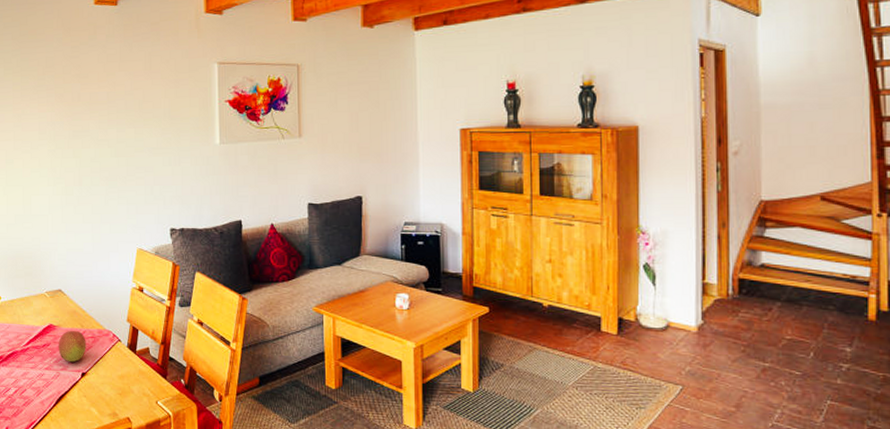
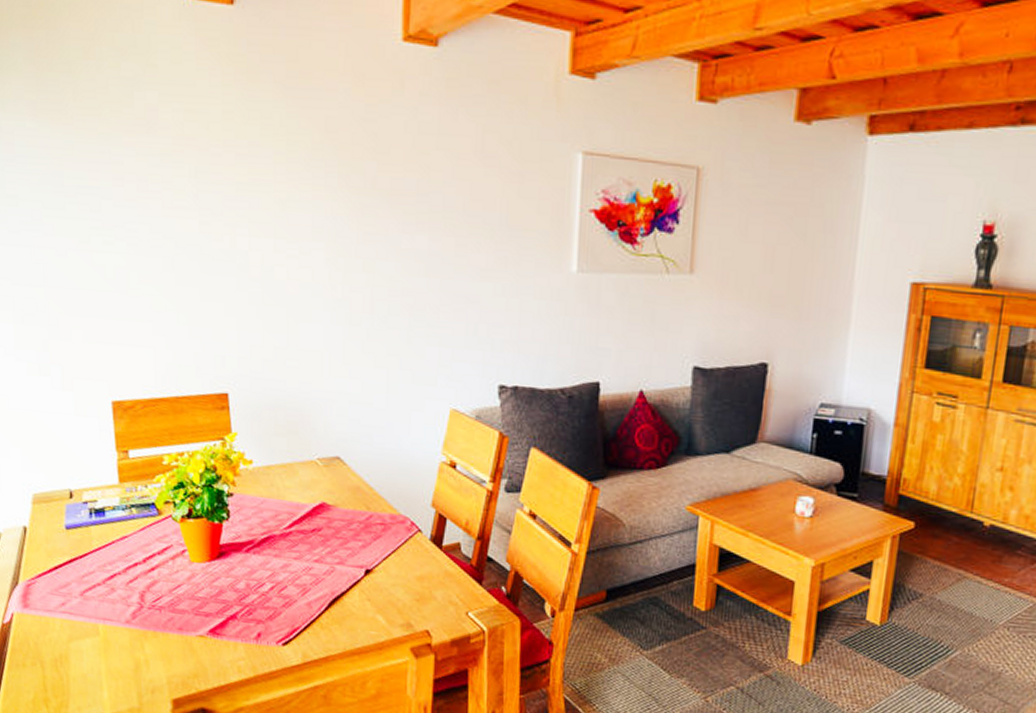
fruit: present [58,330,86,363] -> none [333,512,373,555]

